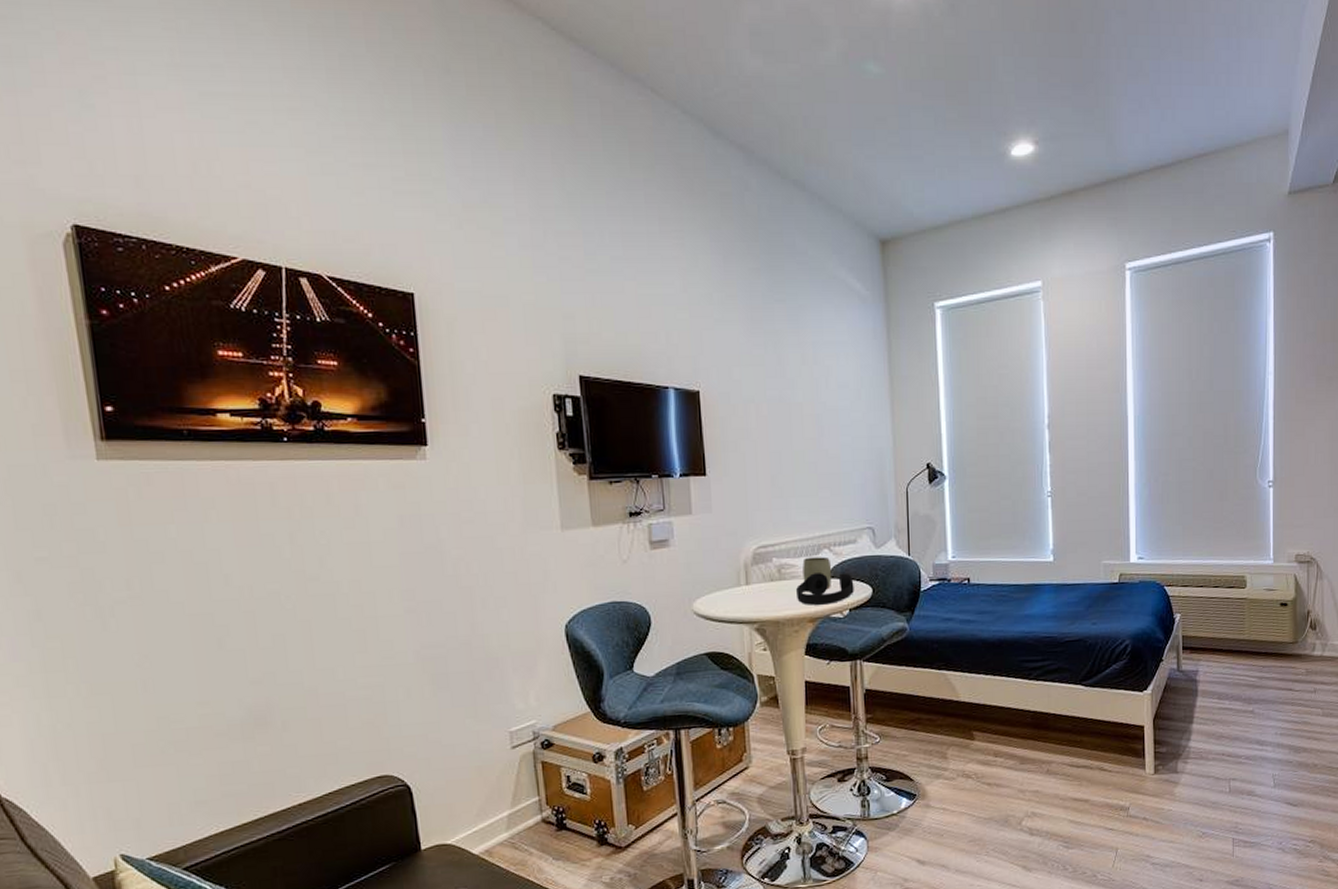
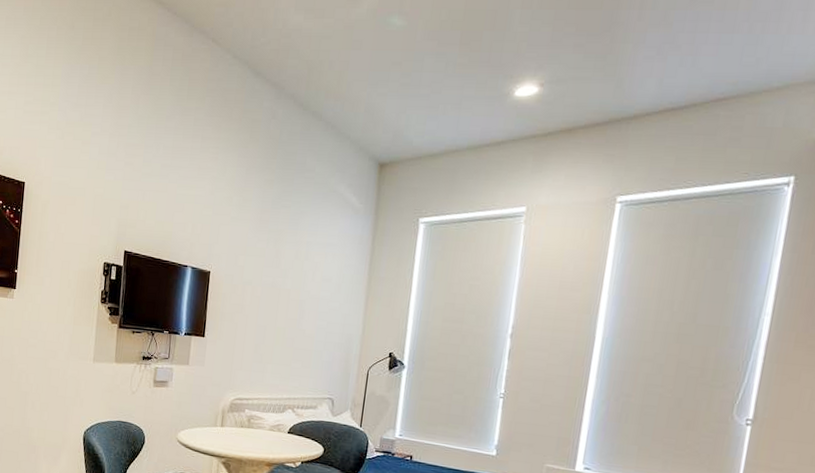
headphones: present [796,573,854,605] -> none [259,427,309,455]
mug: present [802,557,832,588] -> none [267,413,293,442]

